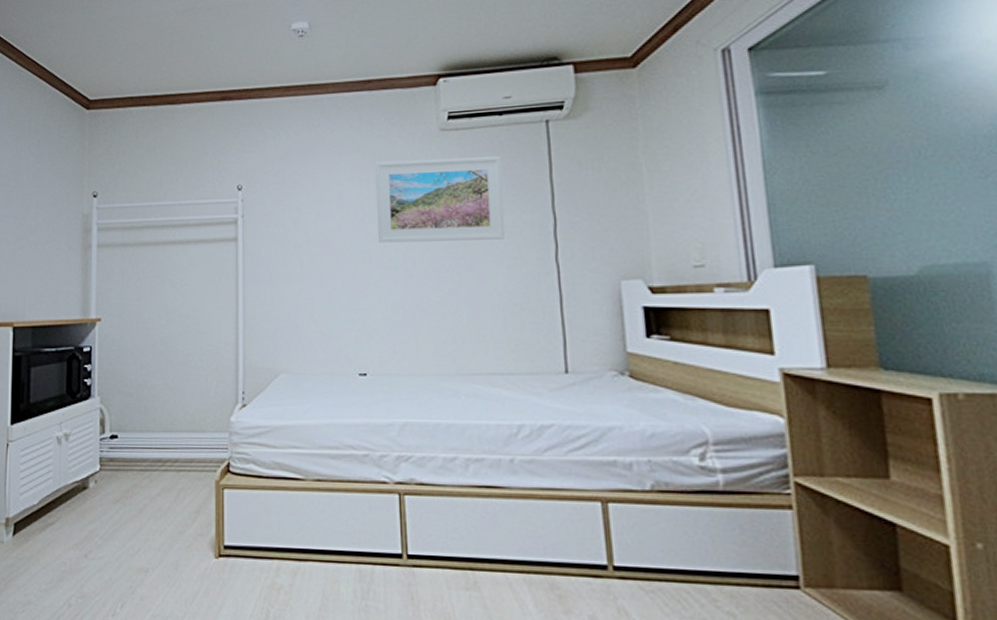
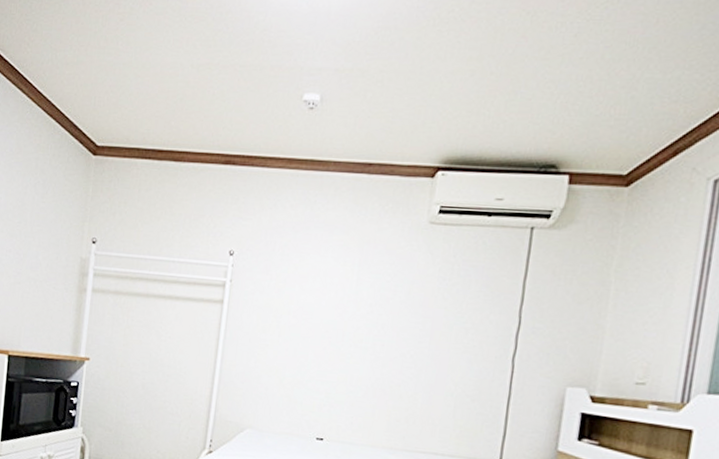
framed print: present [376,156,506,243] -> none [353,245,482,335]

